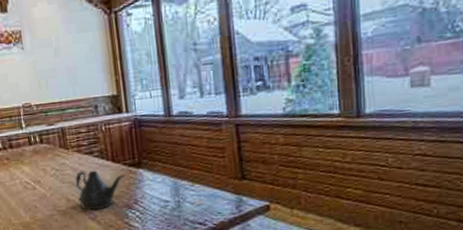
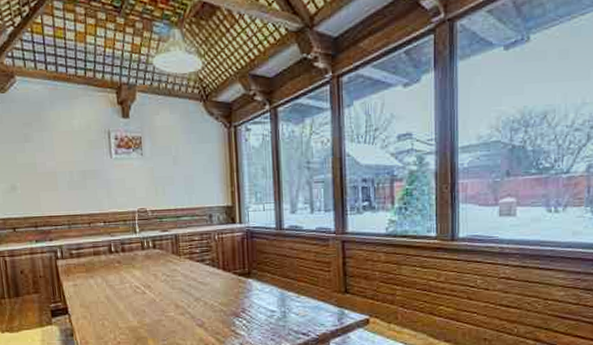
teapot: present [75,170,126,211] -> none [185,278,235,317]

